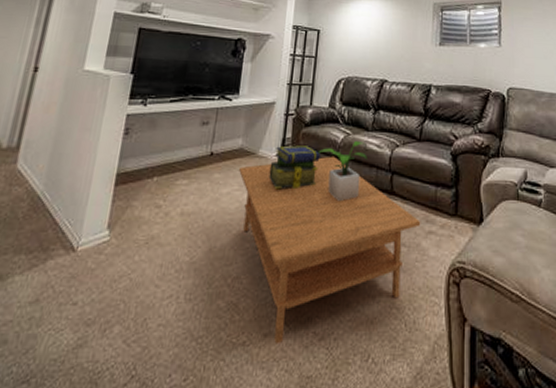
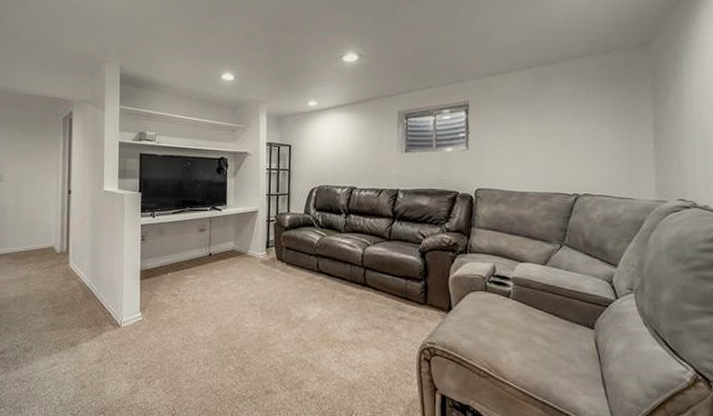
coffee table: present [239,156,421,344] -> none [234,254,393,399]
stack of books: present [268,145,321,190] -> none [258,246,300,282]
potted plant: present [318,140,367,202] -> none [298,241,342,293]

